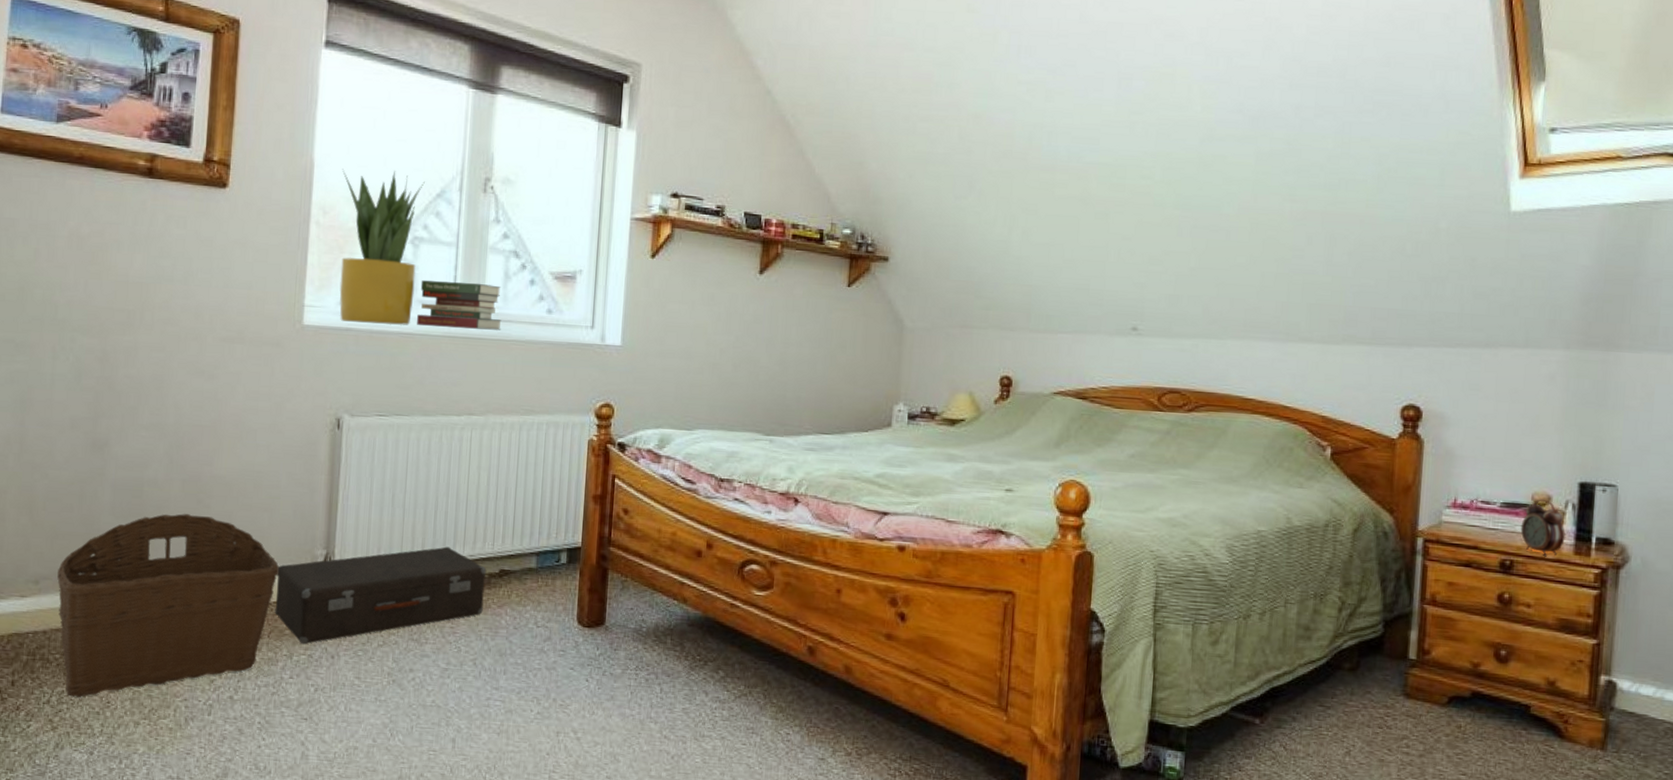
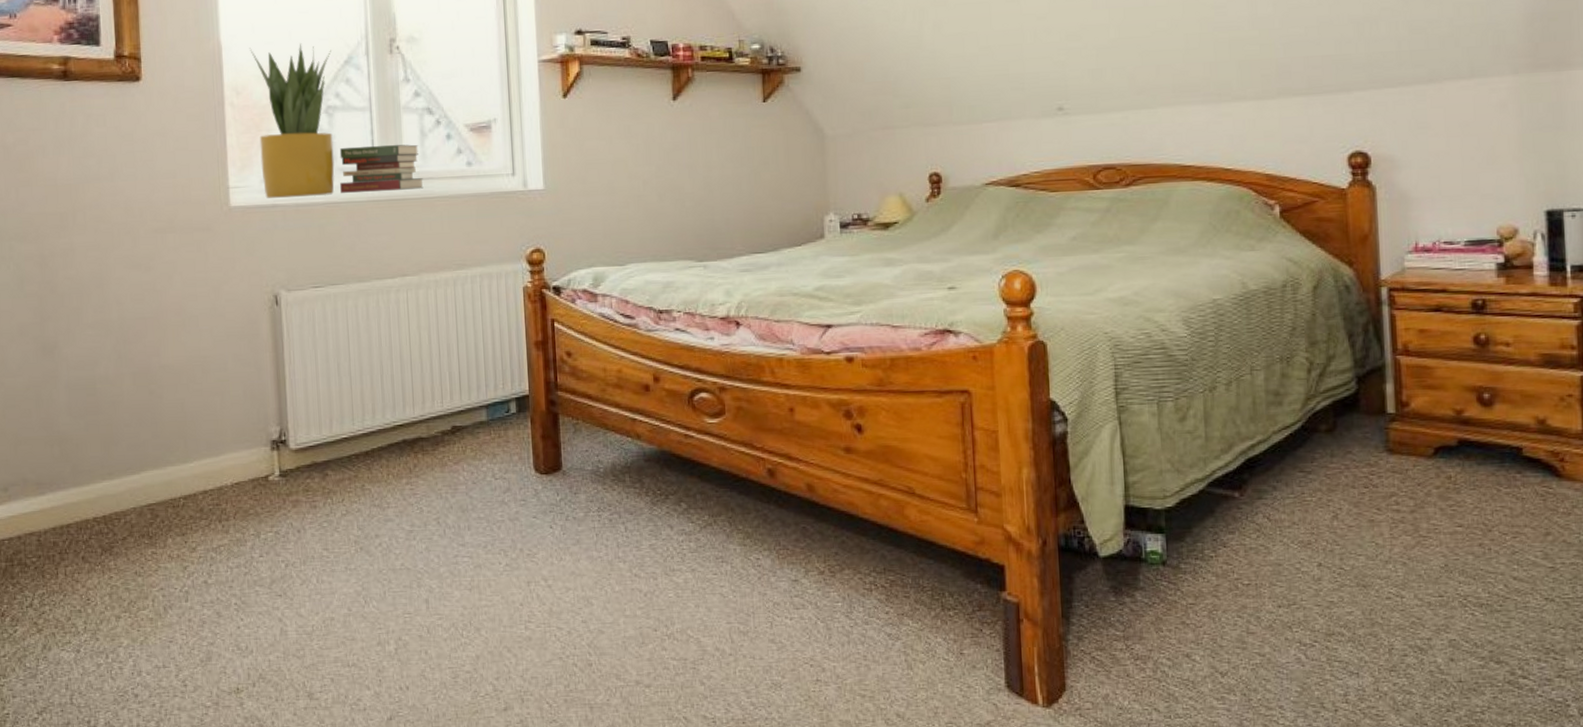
wicker basket: present [57,514,280,697] -> none [24,406,237,598]
suitcase: present [275,546,487,645] -> none [235,409,440,522]
alarm clock: present [1520,499,1565,556] -> none [1489,232,1538,291]

